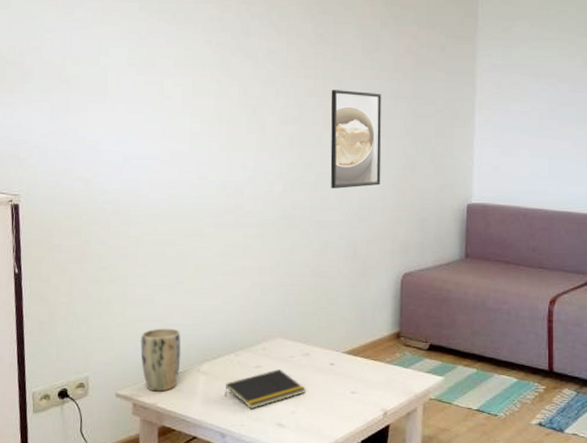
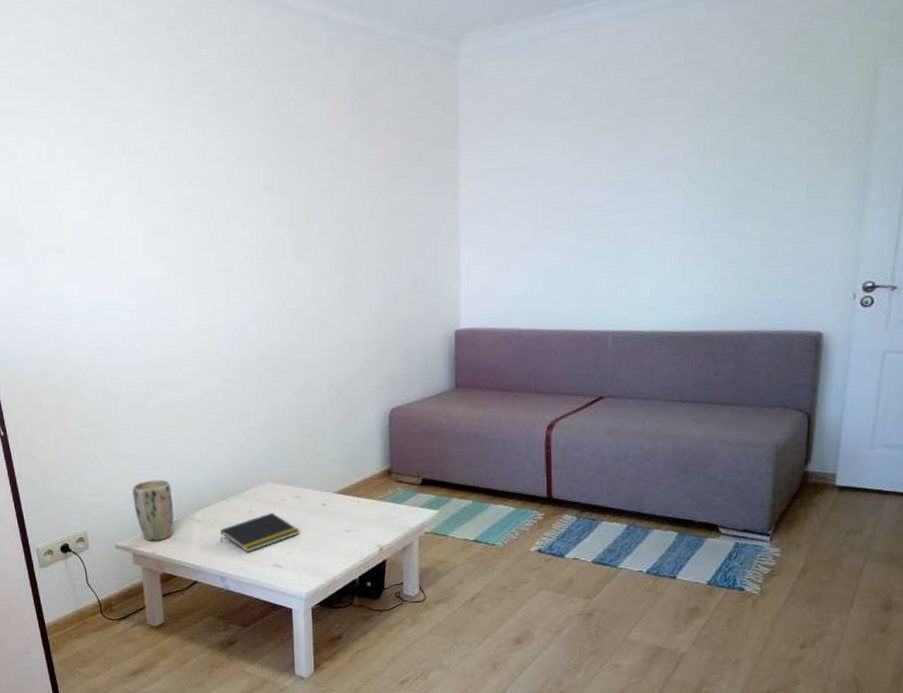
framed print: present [330,90,382,188] -> none [300,214,361,325]

